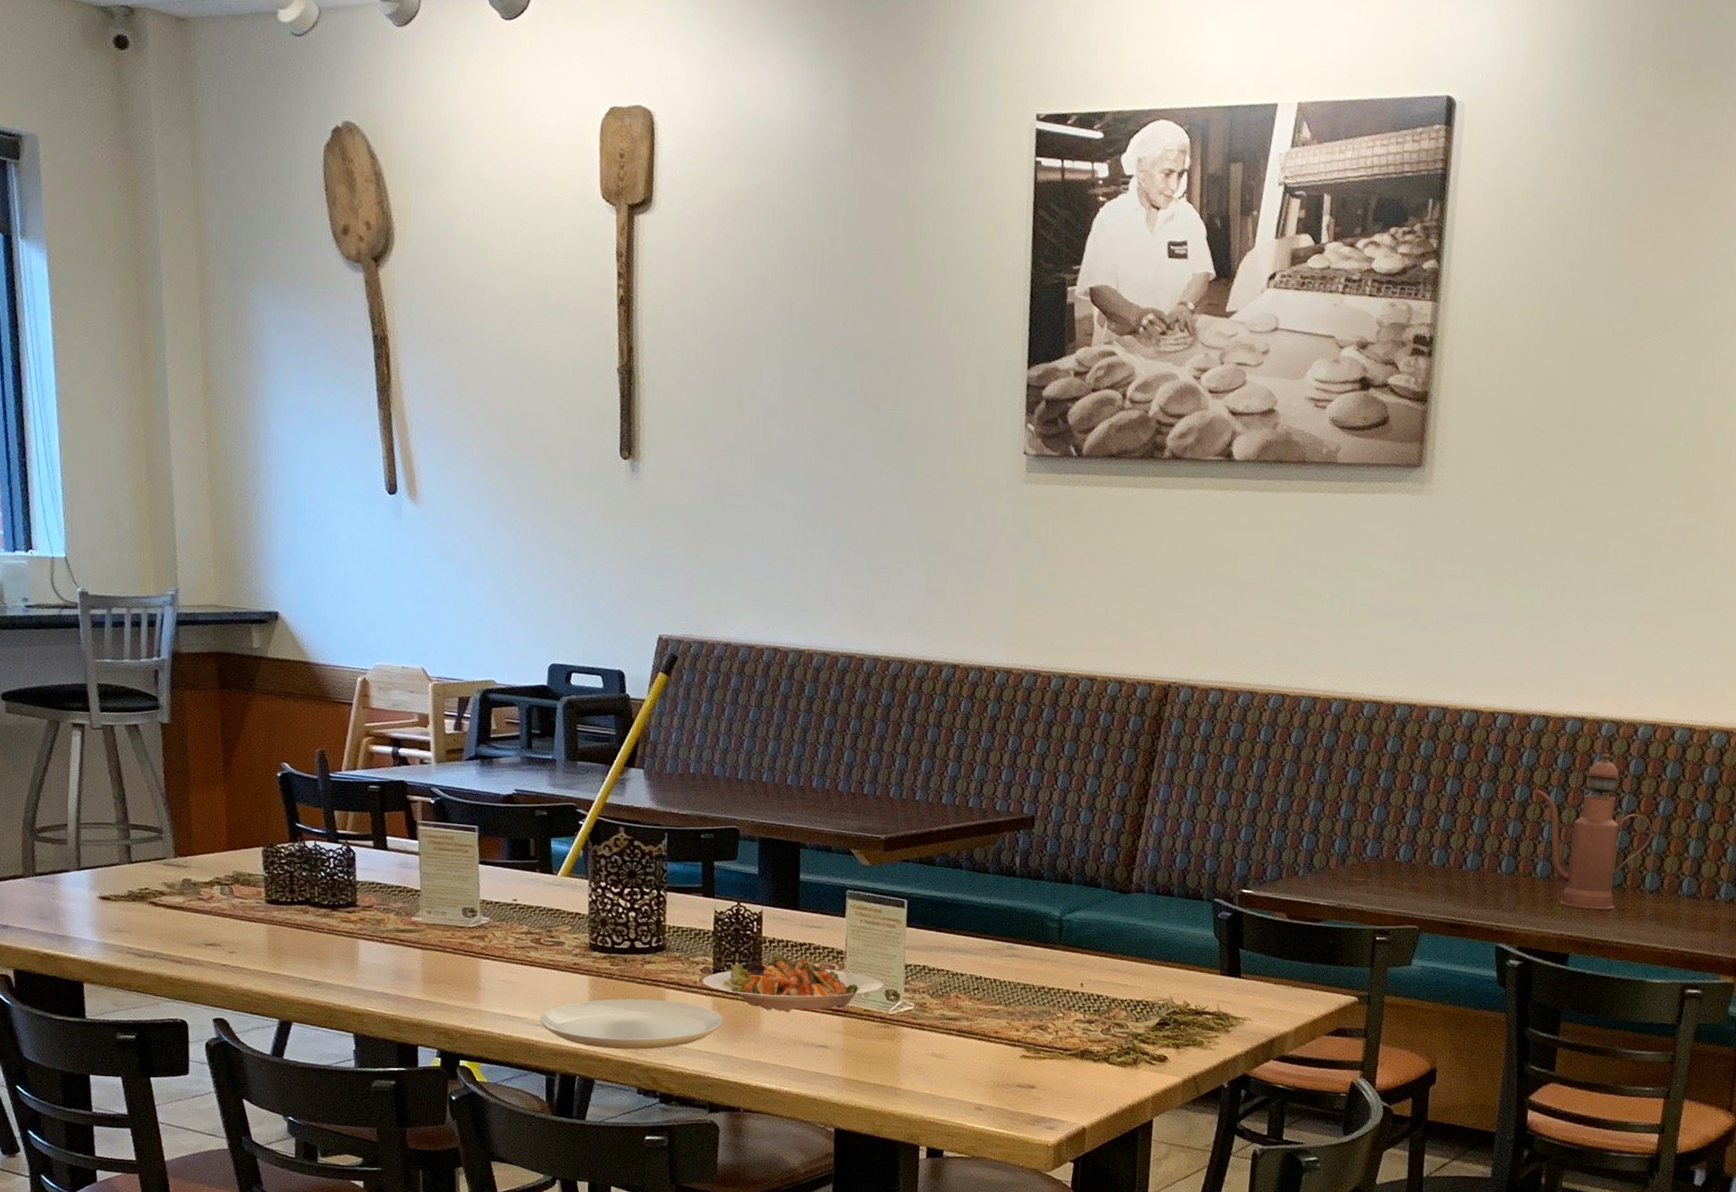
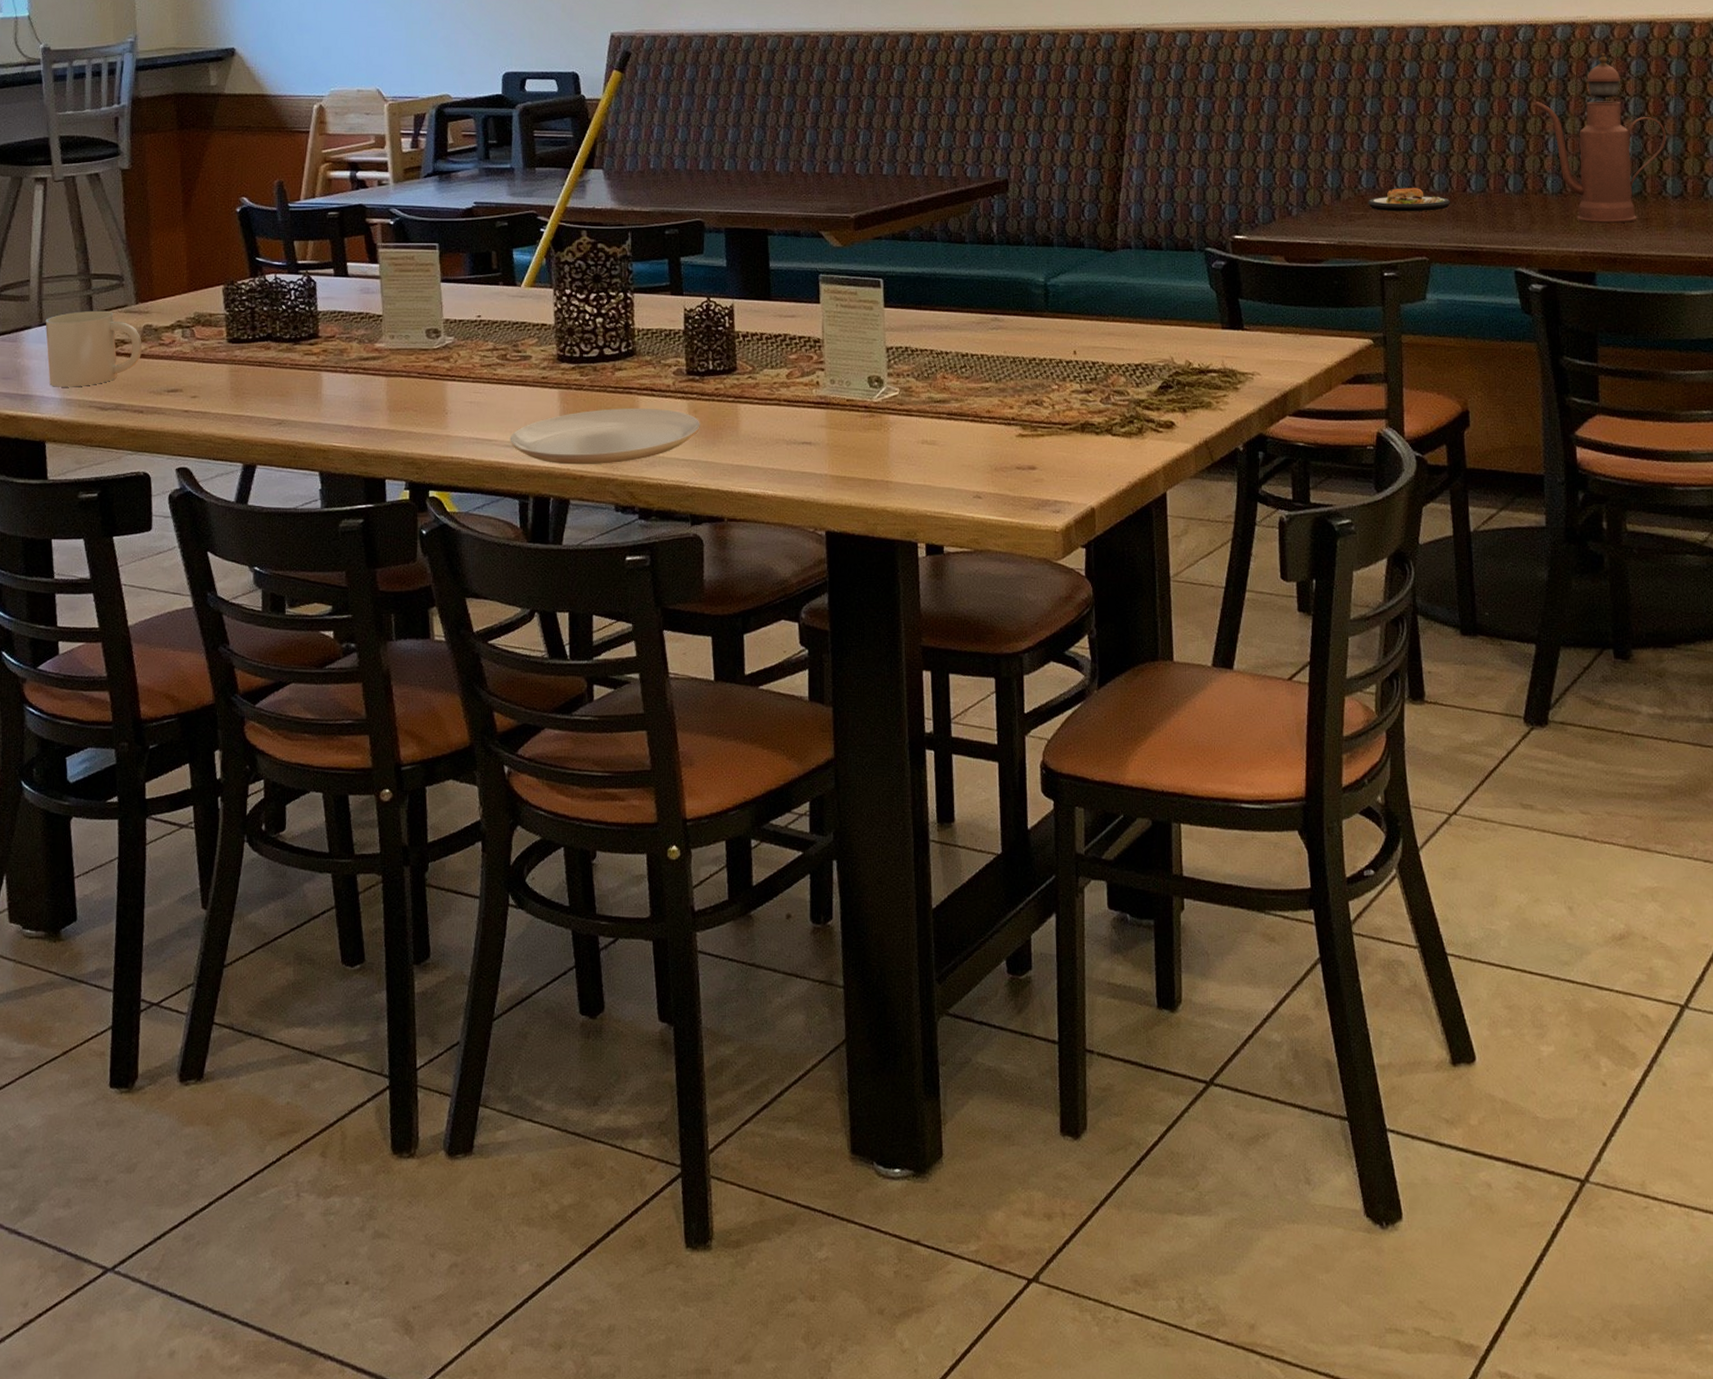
mug: none [83,859,181,933] -> present [45,310,142,387]
salad: present [702,953,885,1012] -> none [676,348,867,409]
sandwich: none [1370,859,1447,883] -> present [1368,188,1451,211]

